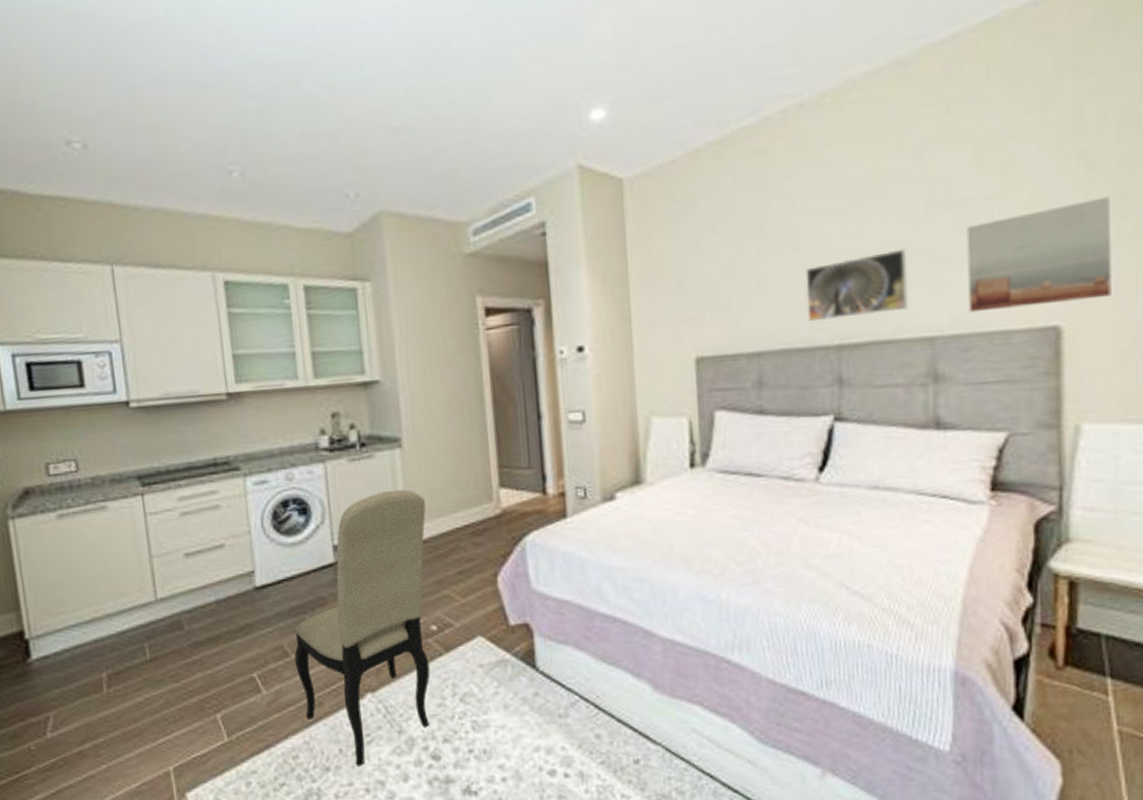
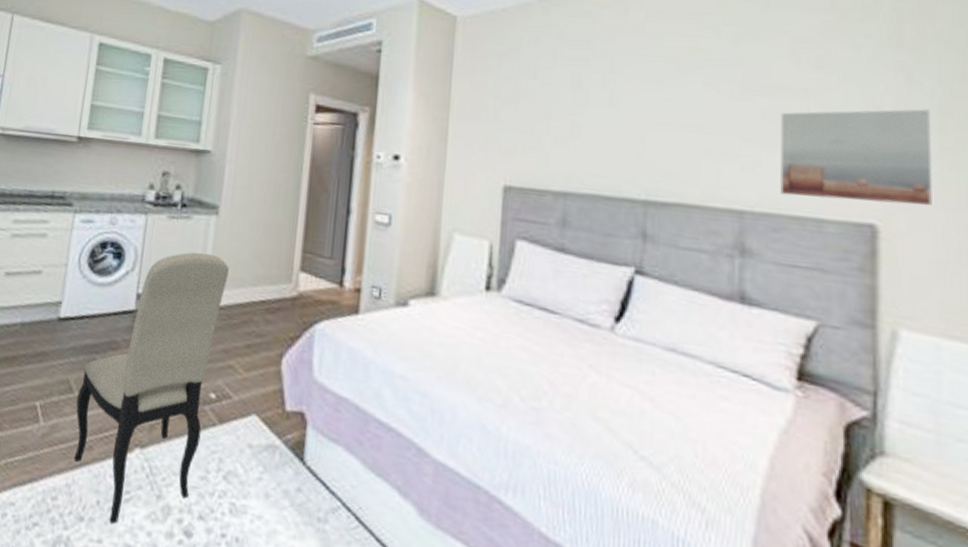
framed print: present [805,248,909,322] -> none [617,121,720,181]

